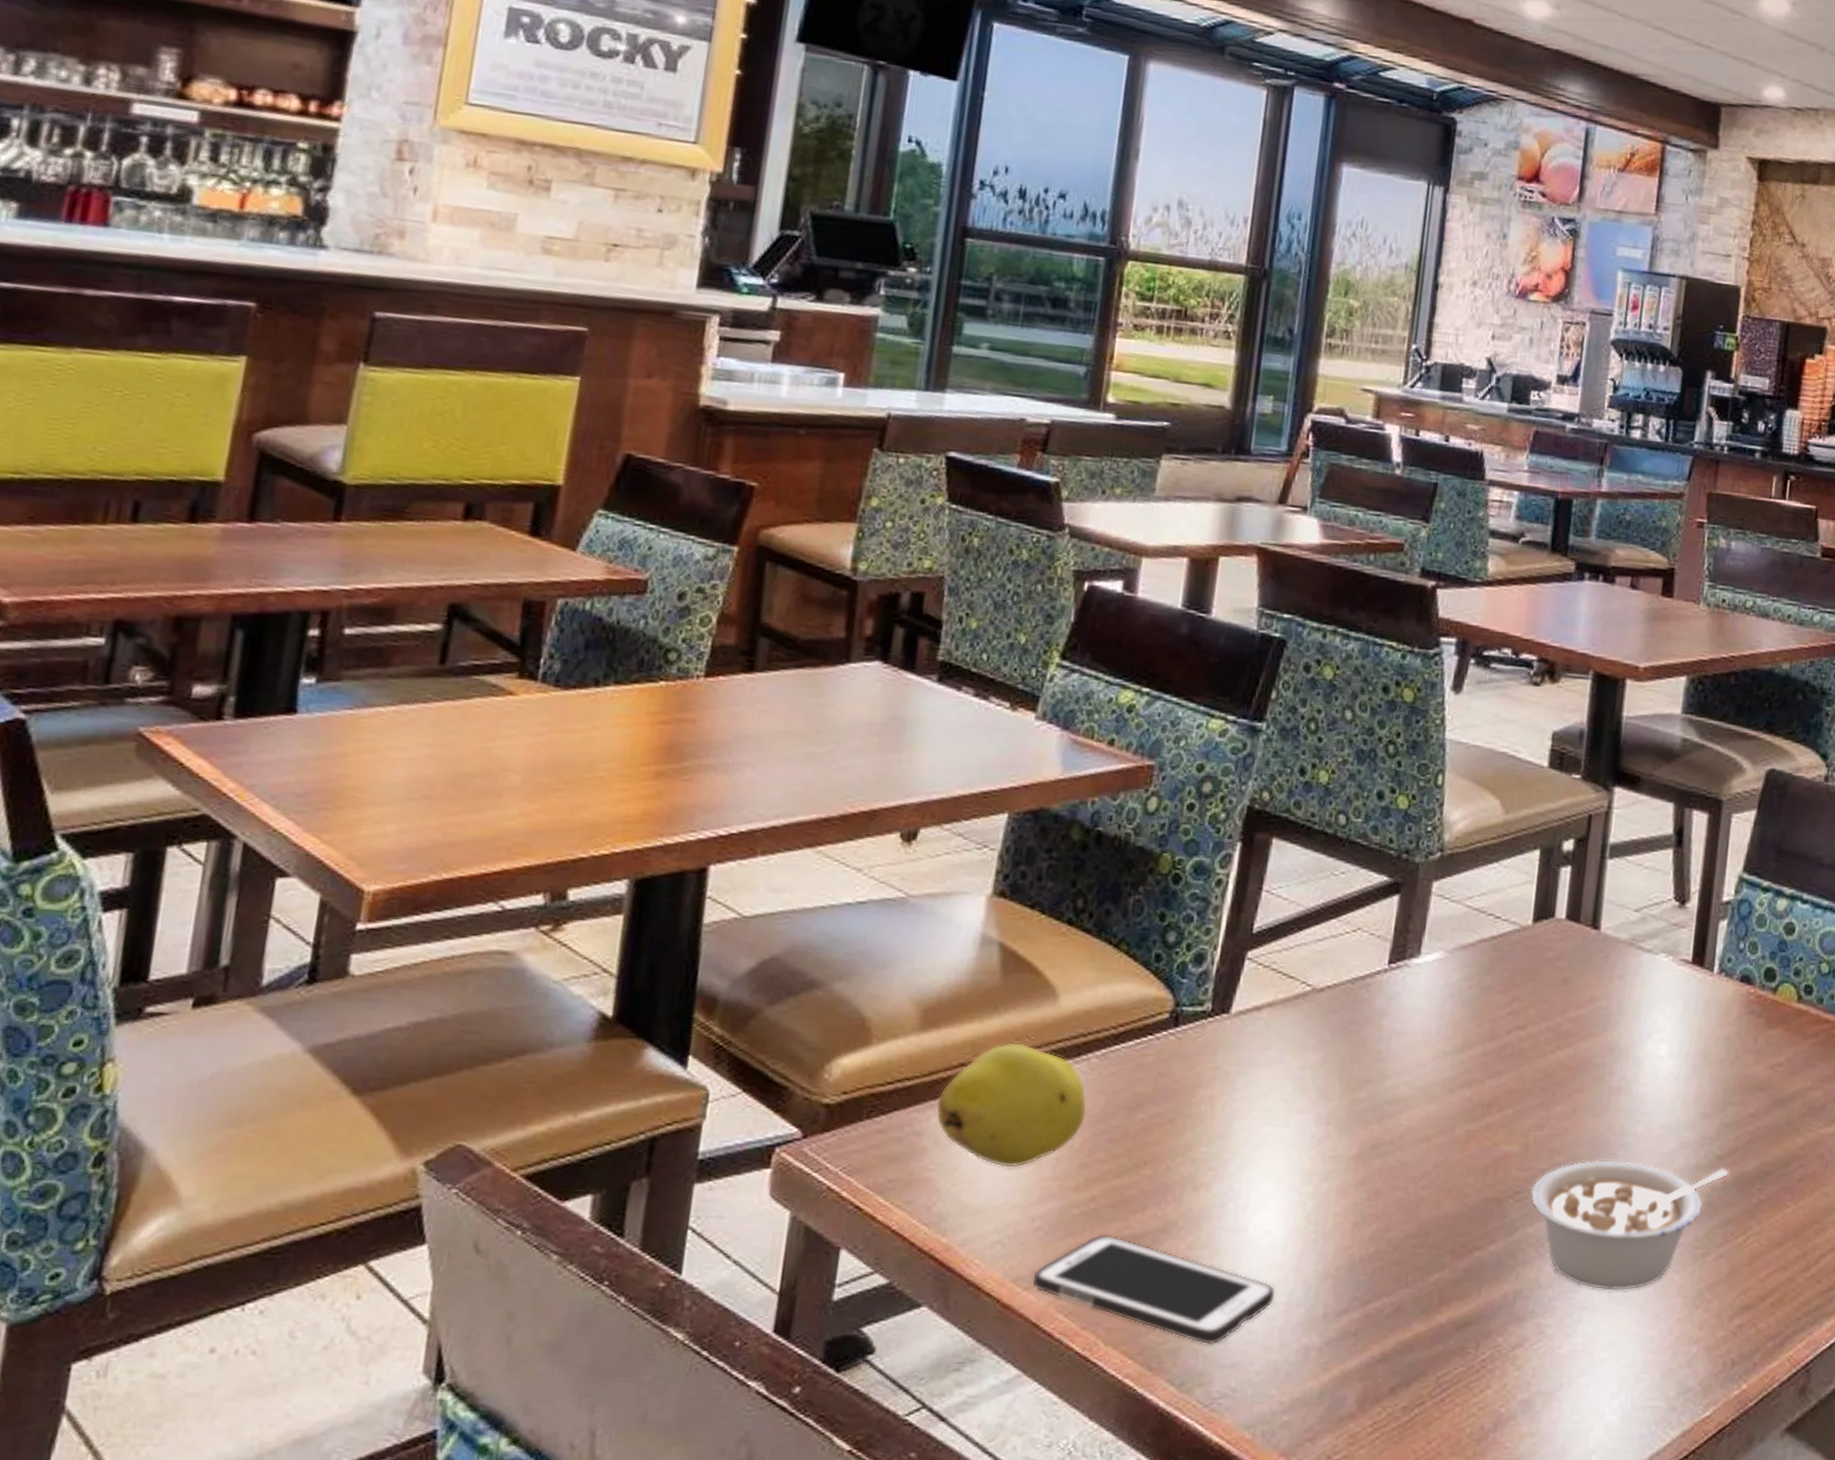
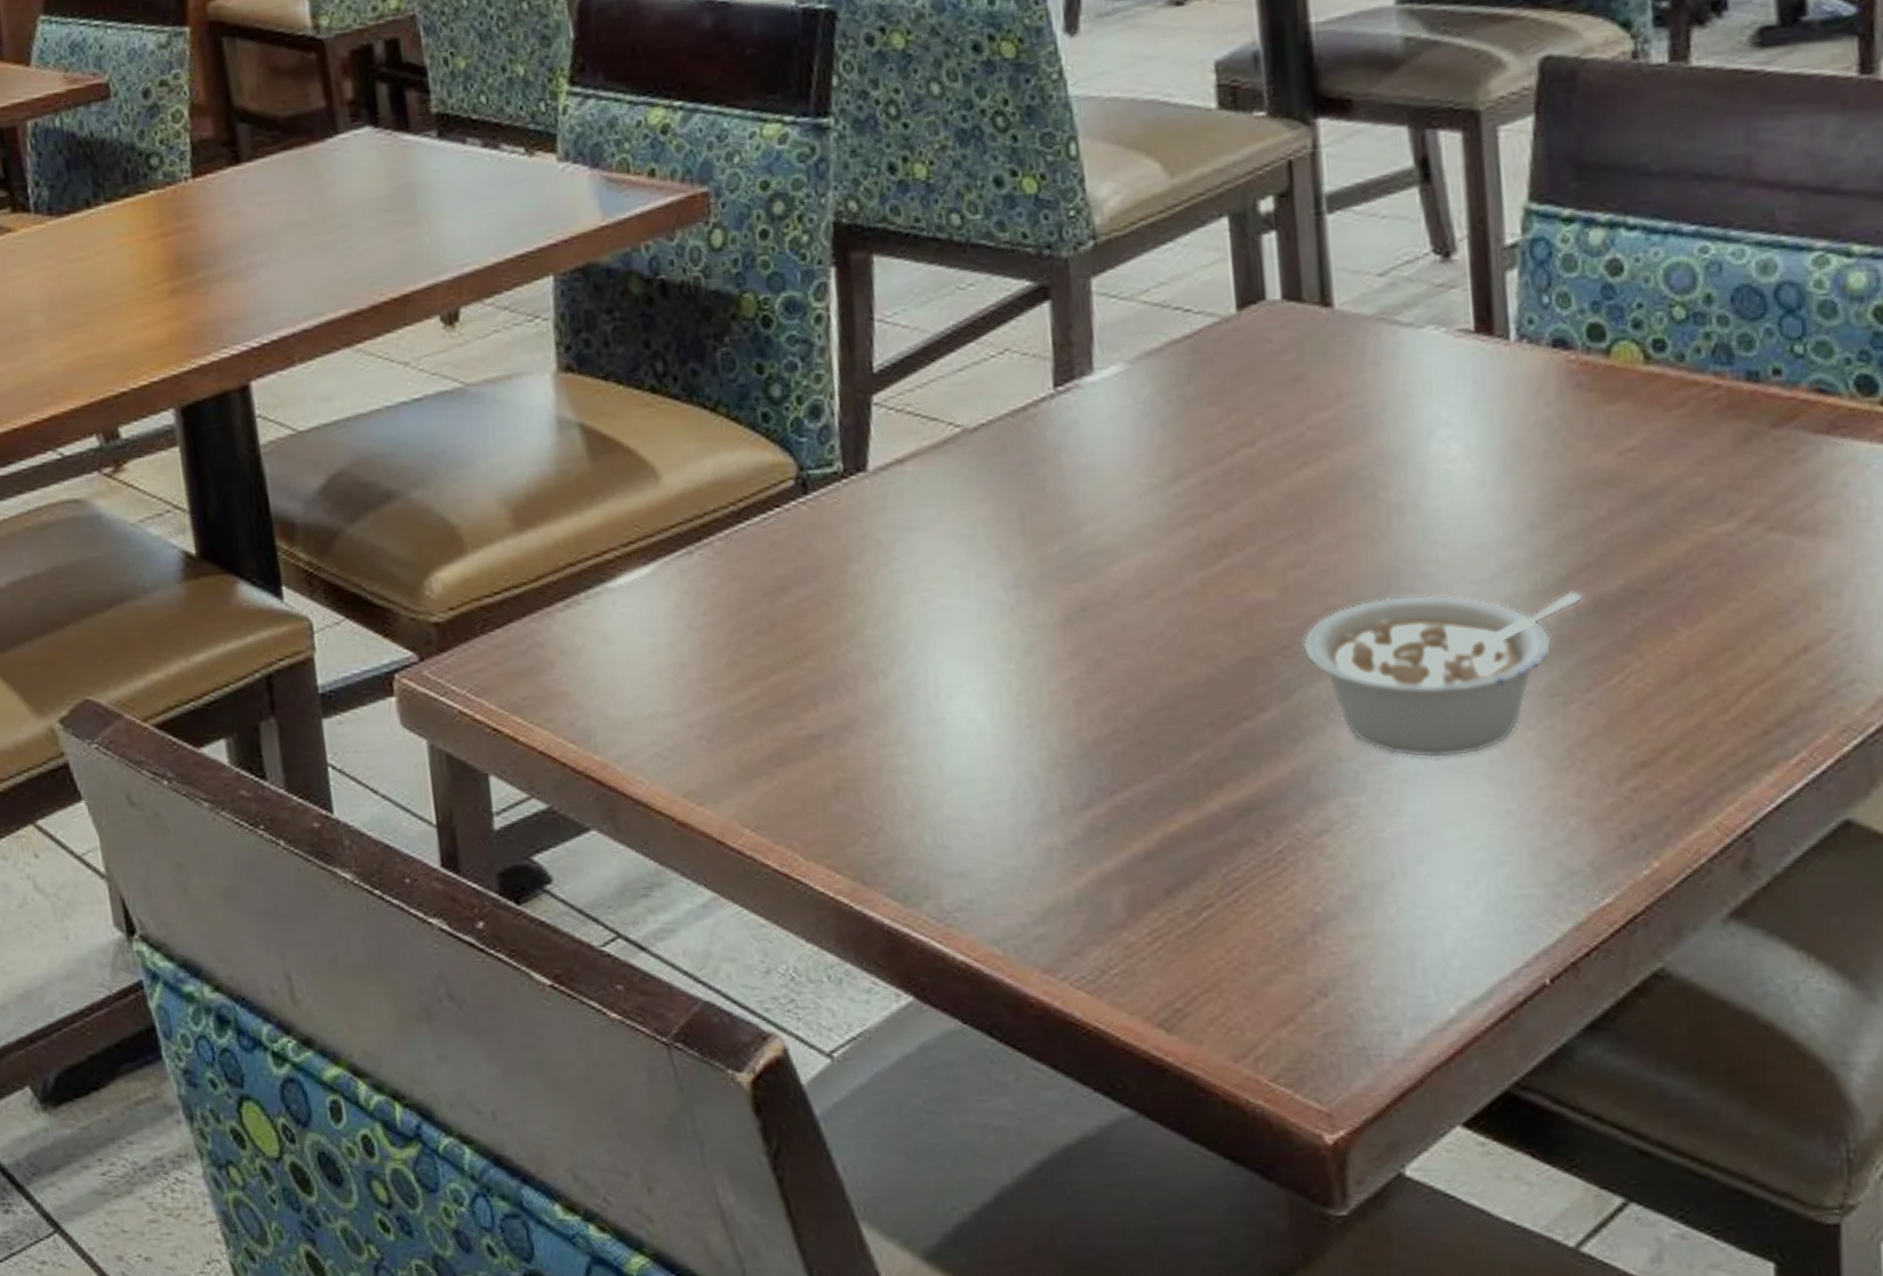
fruit: present [935,1042,1087,1168] -> none [552,533,724,673]
cell phone: present [1031,1234,1276,1346] -> none [704,737,997,853]

